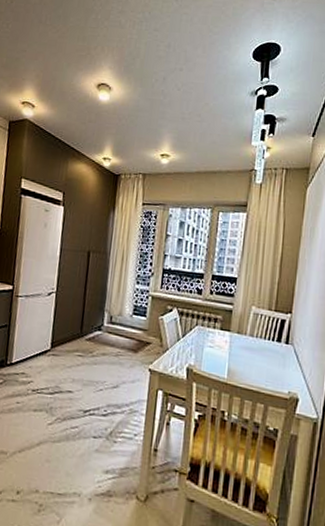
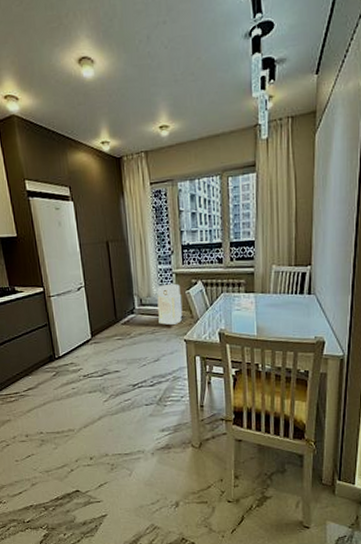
air purifier: none [125,305,155,351] -> present [156,283,183,325]

